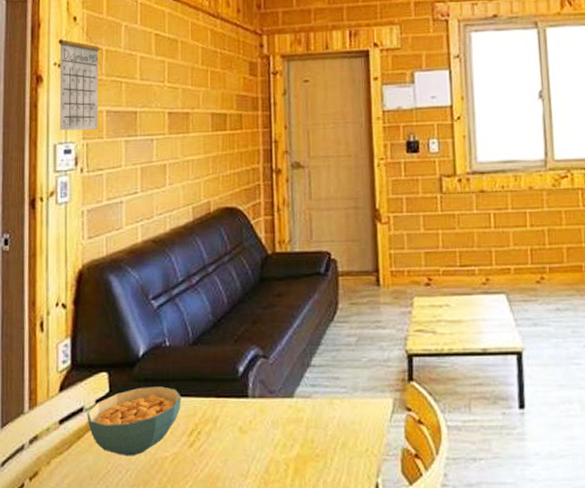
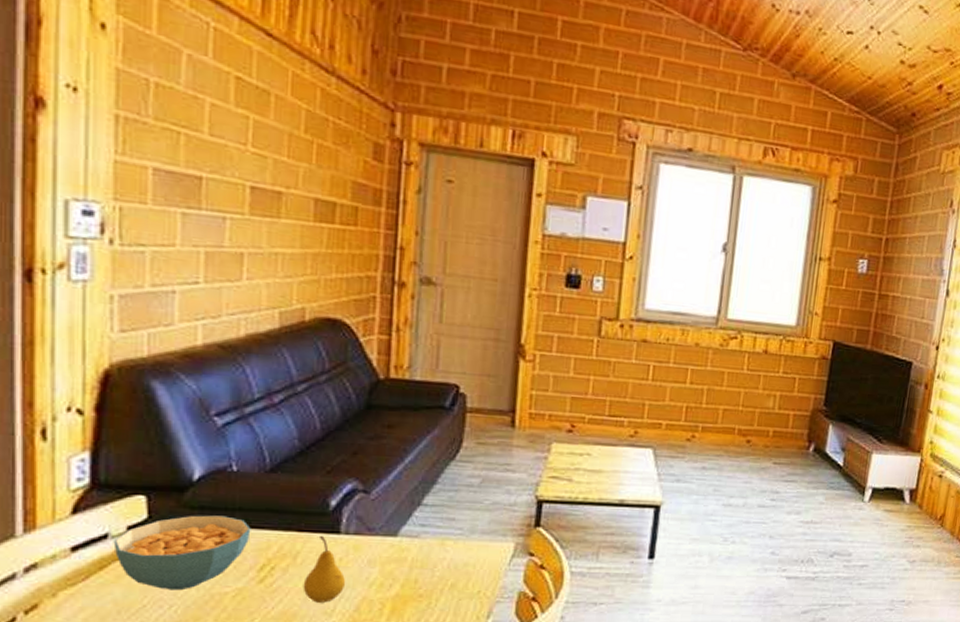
calendar: present [58,23,100,131] -> none [74,33,145,190]
fruit: none [223,400,256,465] -> present [303,535,346,603]

